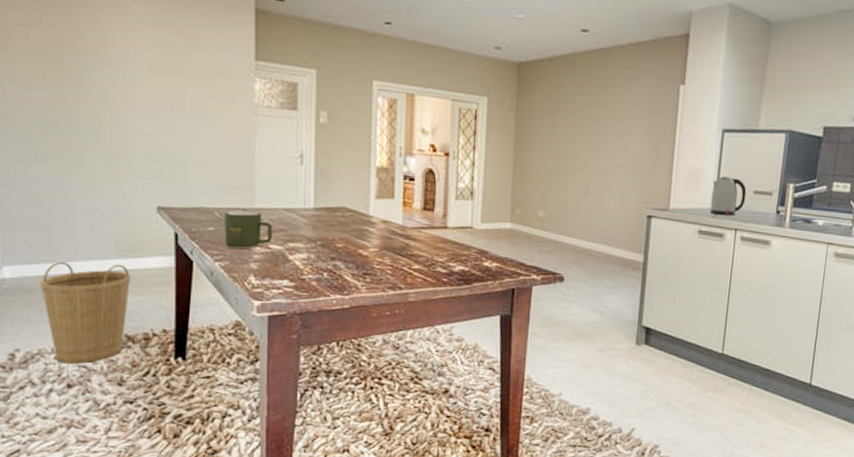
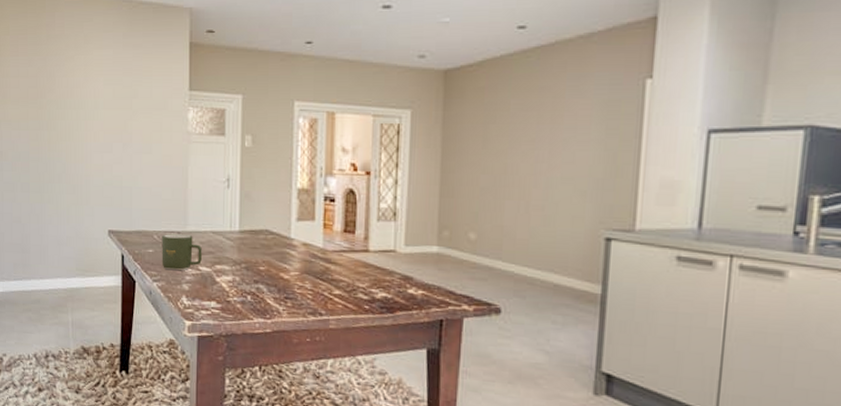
basket: present [40,261,131,364] -> none [21,278,87,371]
kettle: present [710,176,747,215] -> none [692,188,746,237]

